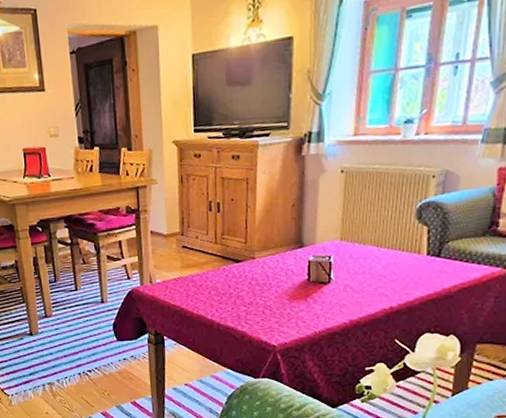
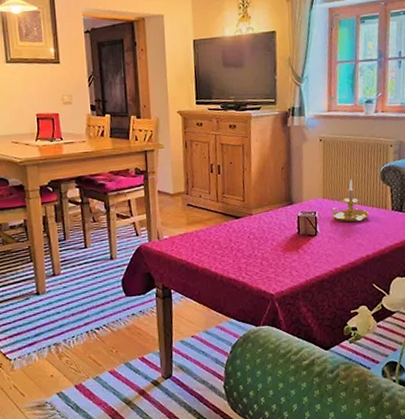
candle holder: none [347,218,398,269] -> present [329,179,369,222]

